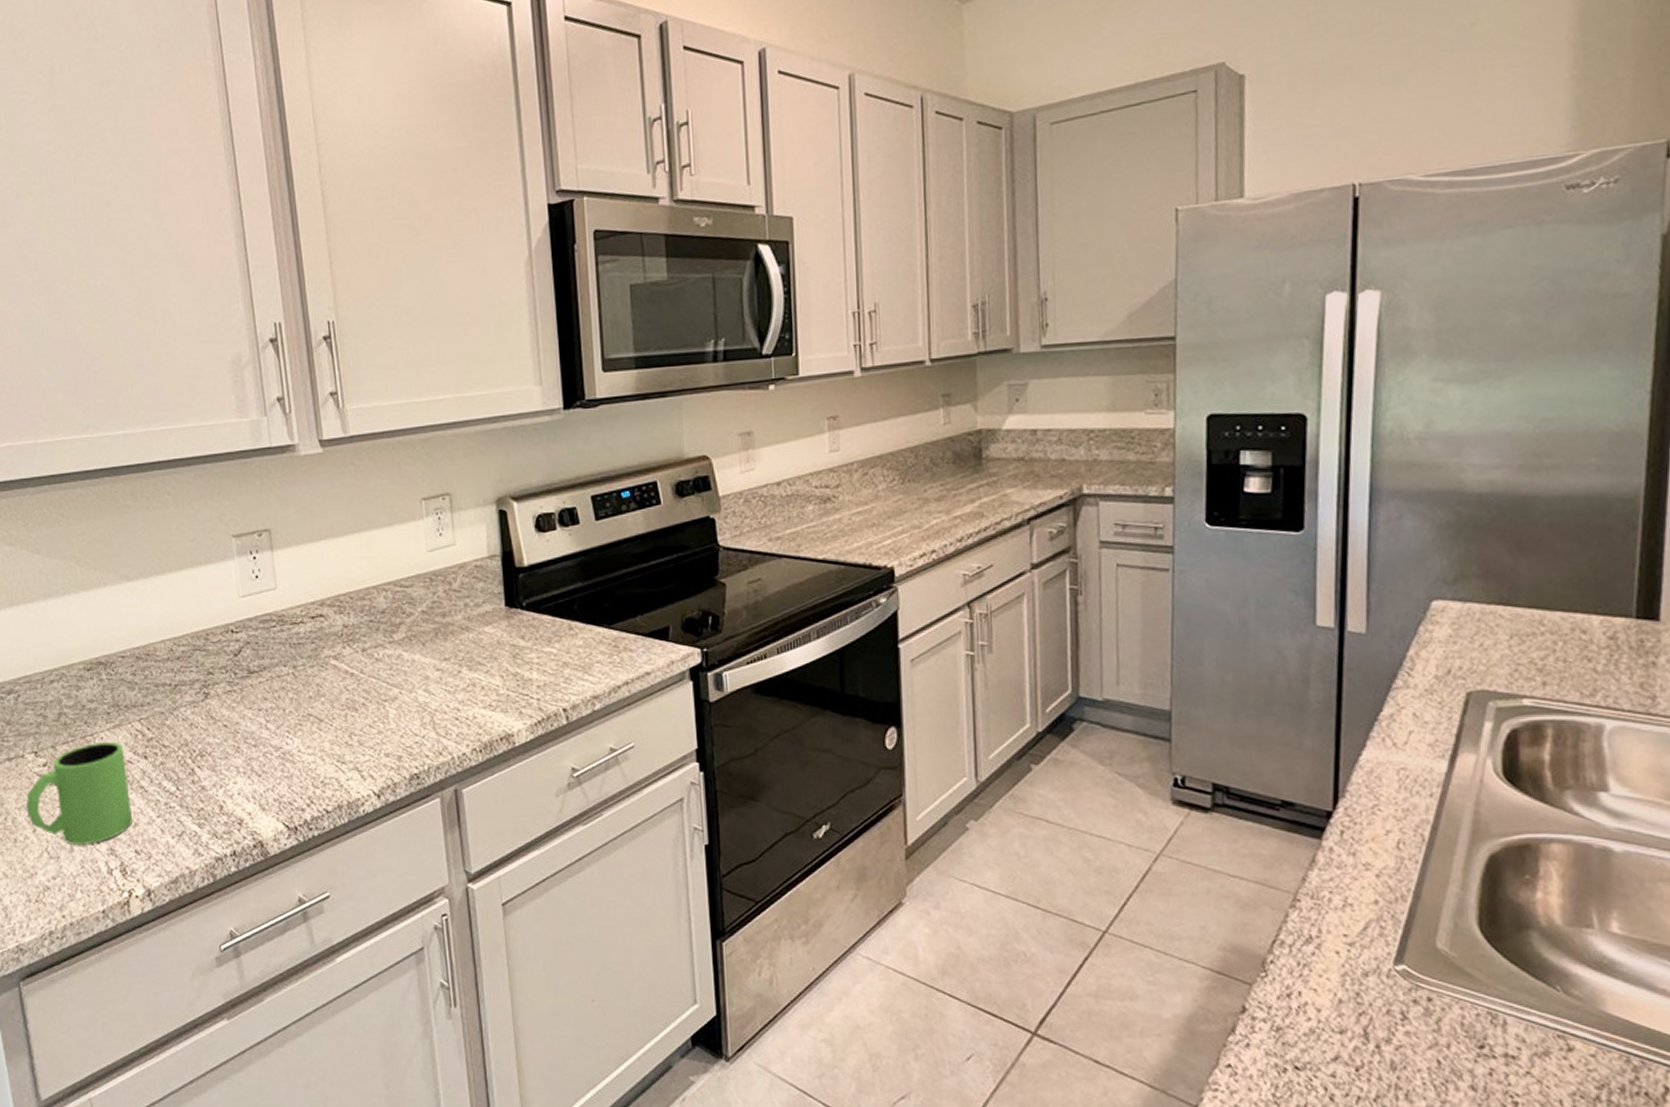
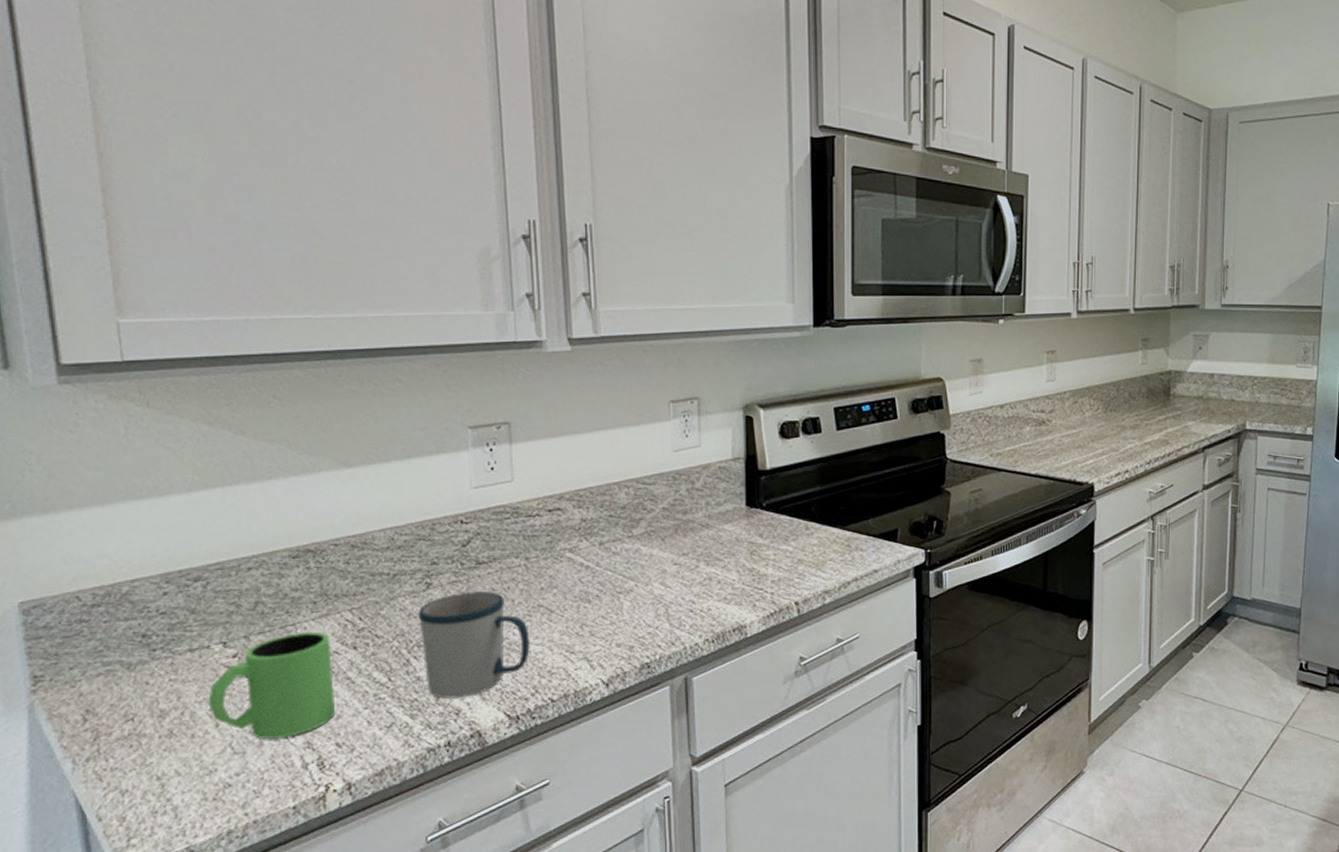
mug: none [198,701,304,808] -> present [417,591,531,699]

